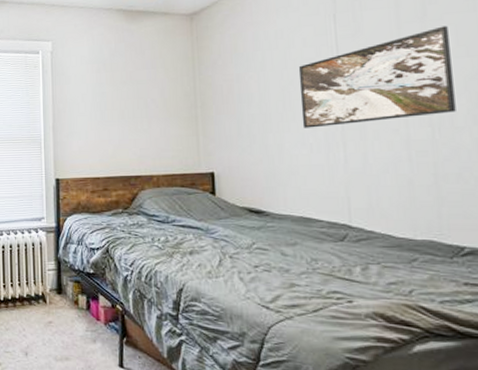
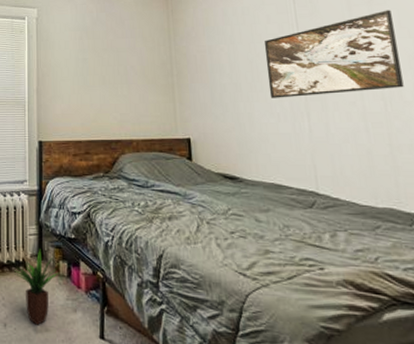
potted plant: none [33,283,78,354] -> present [13,249,59,325]

